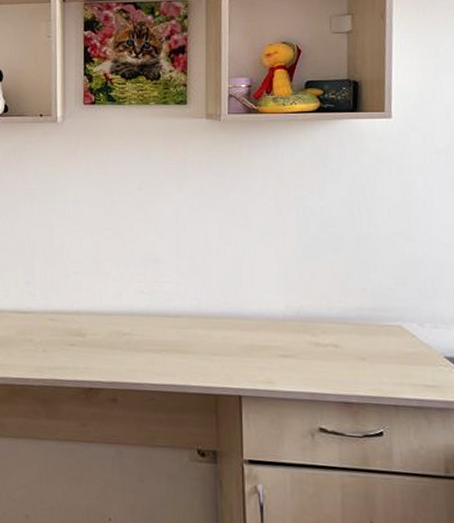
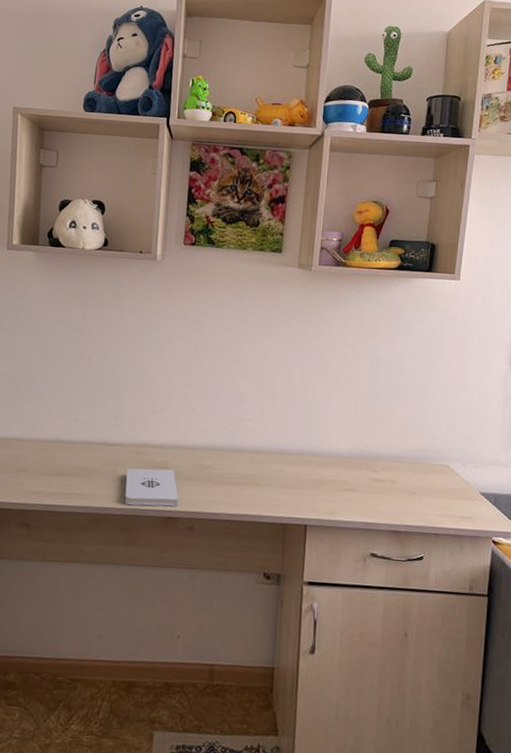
notepad: none [42,336,99,377] -> present [124,468,179,507]

